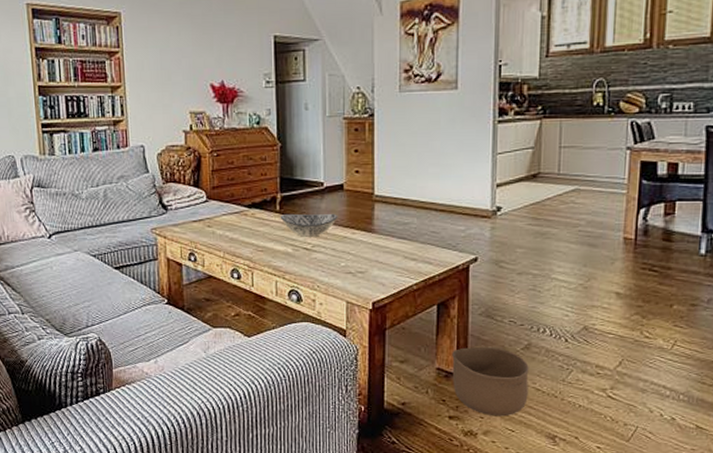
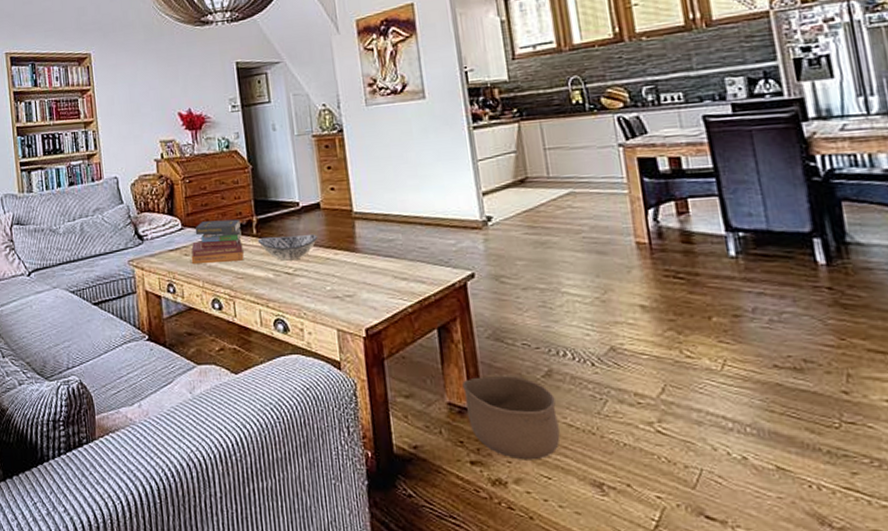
books: none [213,195,265,236] -> present [191,219,244,265]

